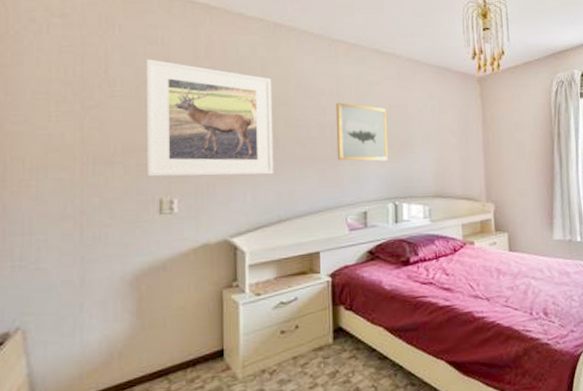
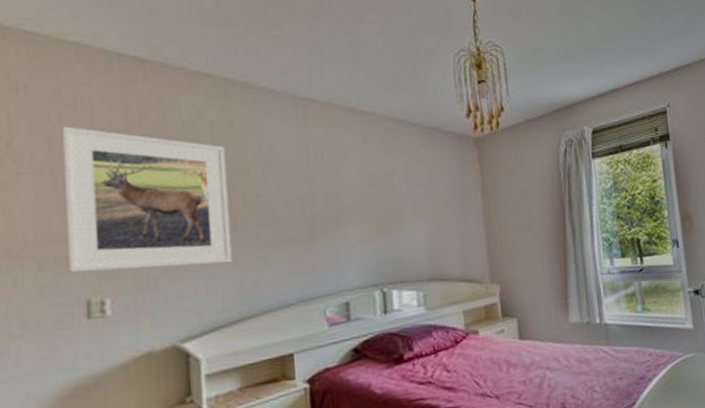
wall art: present [335,102,388,161] -> none [305,172,372,242]

